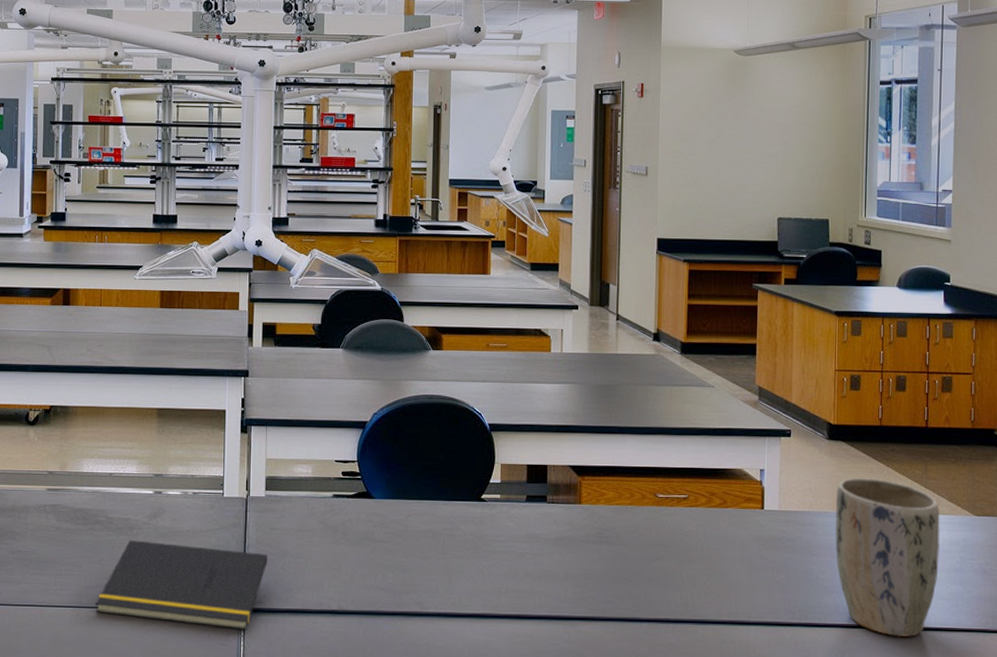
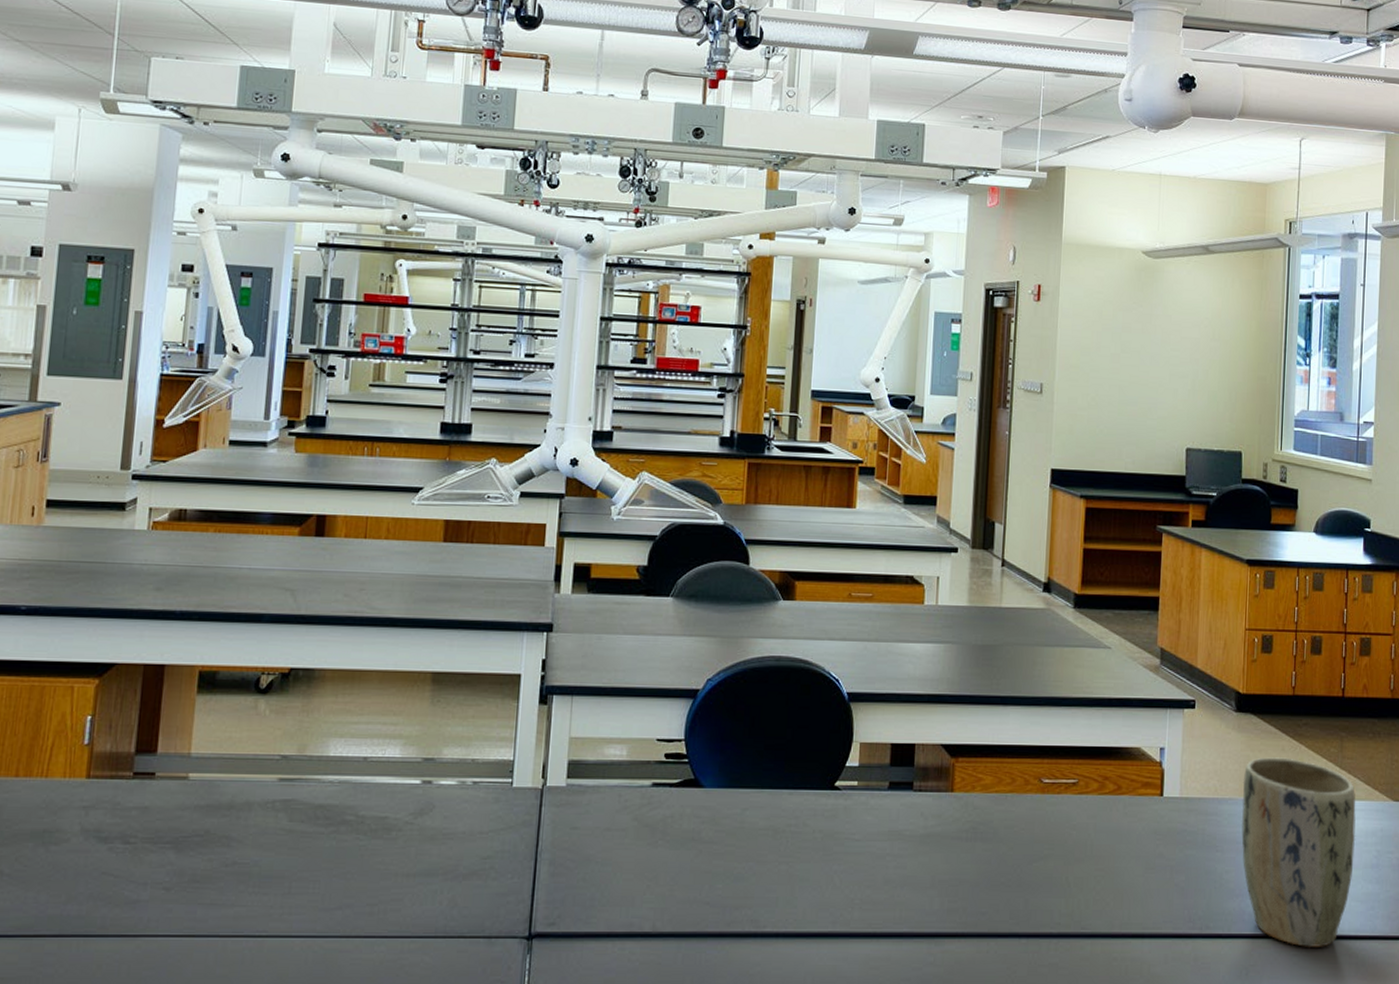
notepad: present [95,540,268,630] -> none [334,846,565,962]

